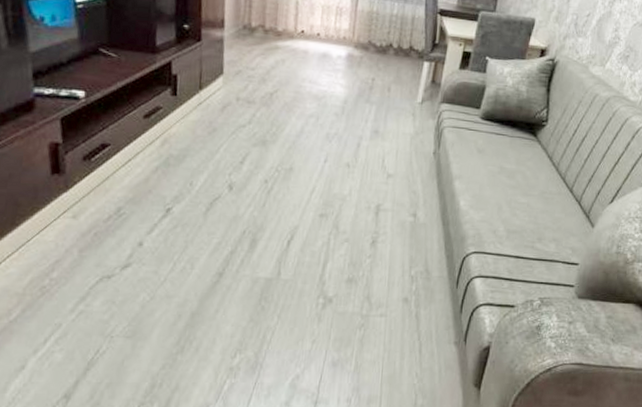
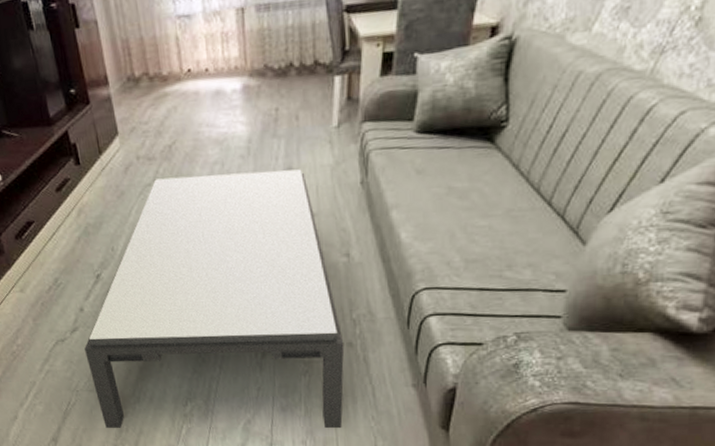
coffee table: none [132,122,401,386] -> present [85,169,345,429]

